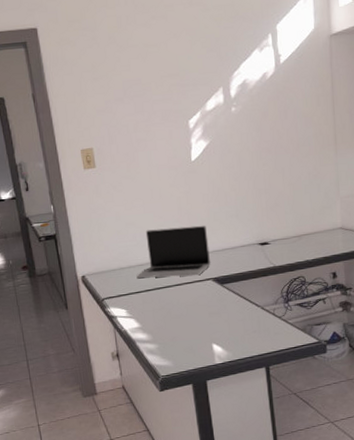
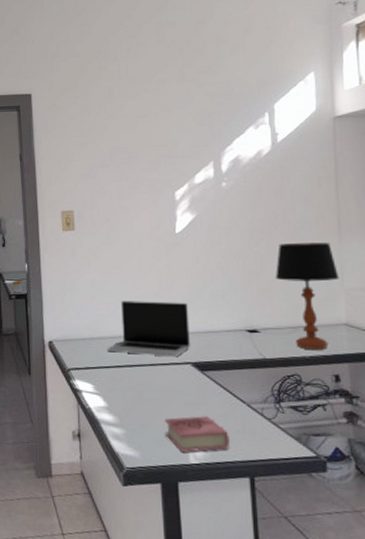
book: none [191,322,248,355] -> present [164,416,230,452]
table lamp: none [281,156,336,254] -> present [275,242,340,350]

